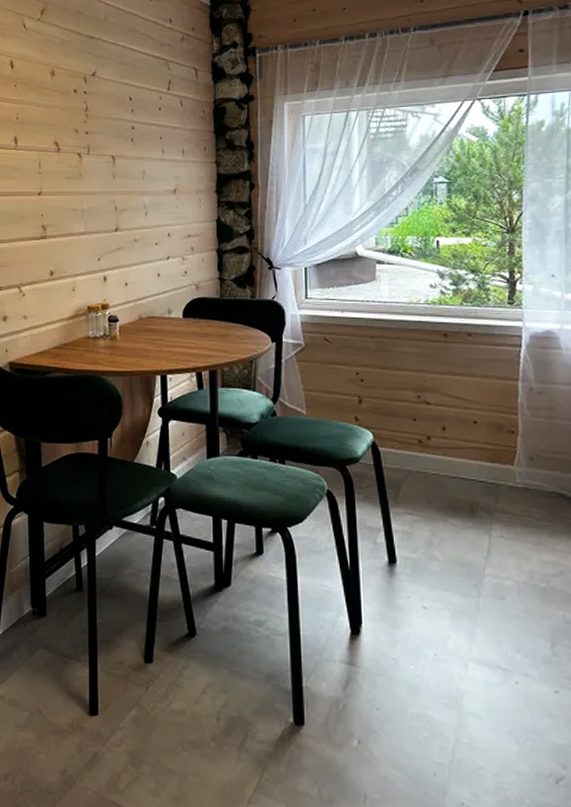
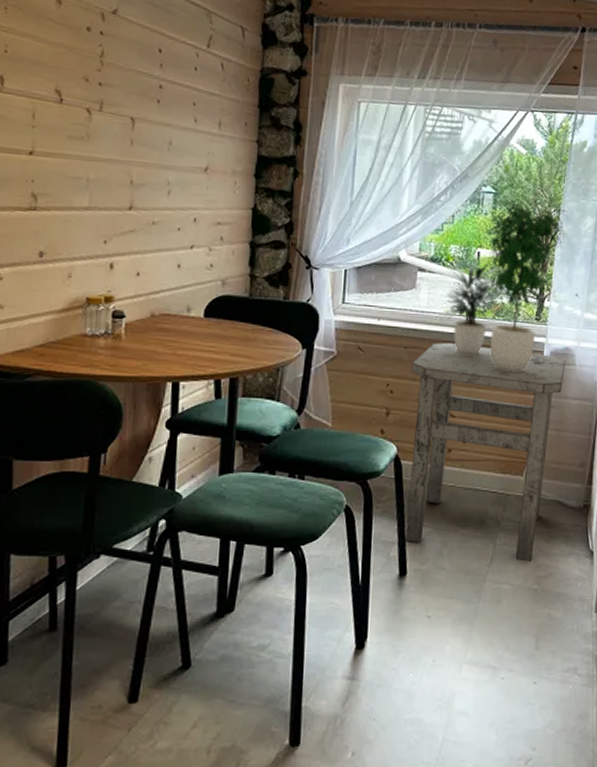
side table: none [379,330,550,557] -> present [405,342,565,562]
potted plant: none [402,177,532,359] -> present [439,192,568,373]

